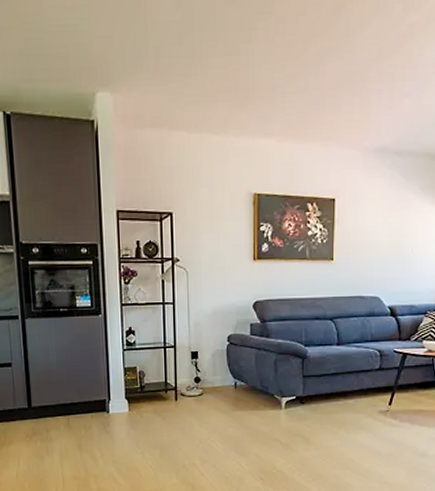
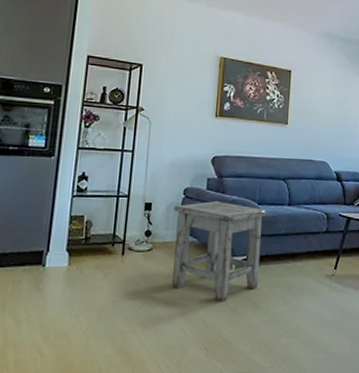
stool: none [219,346,314,440] -> present [172,201,267,303]

